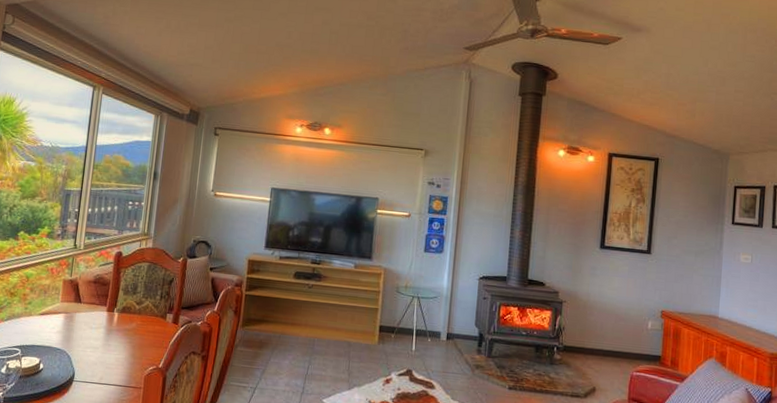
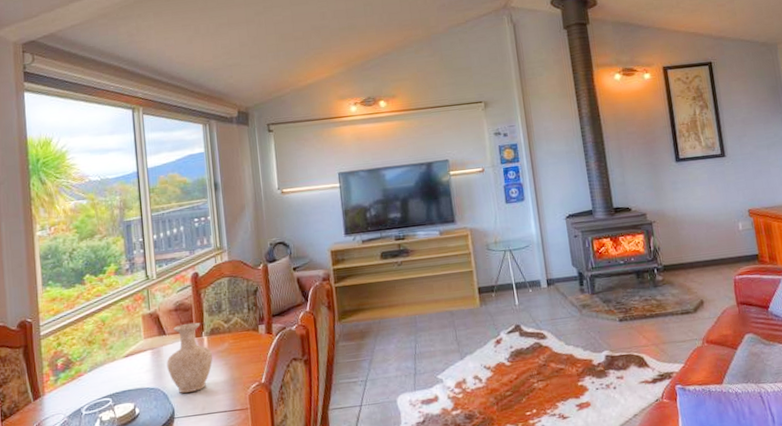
vase: none [76,297,120,361] -> present [167,322,213,393]

